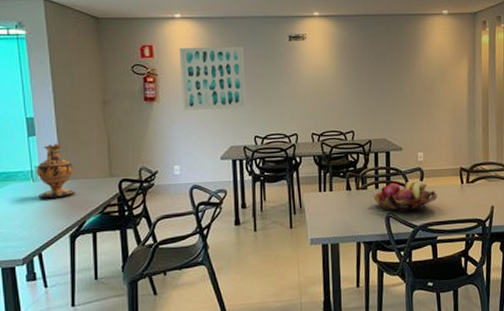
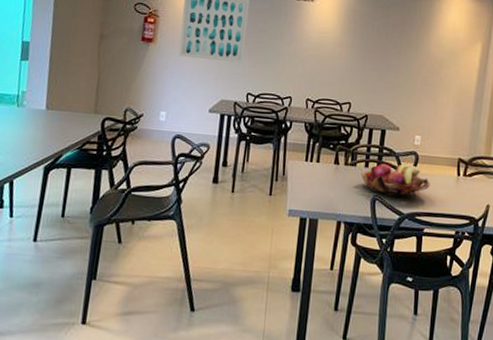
vase: present [36,142,76,199] -> none [20,70,60,127]

